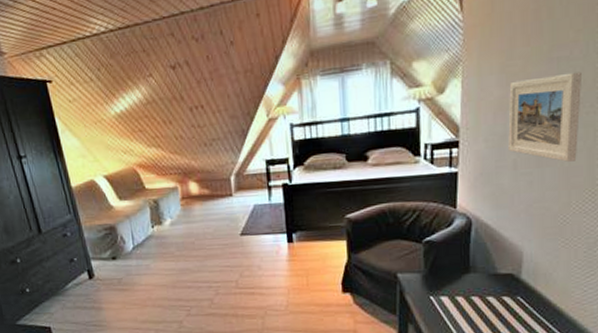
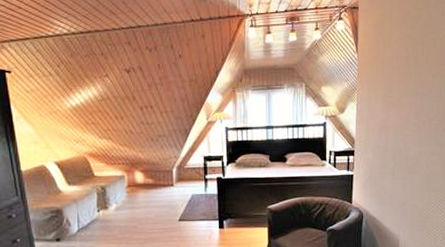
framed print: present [508,71,581,162] -> none [389,105,437,171]

